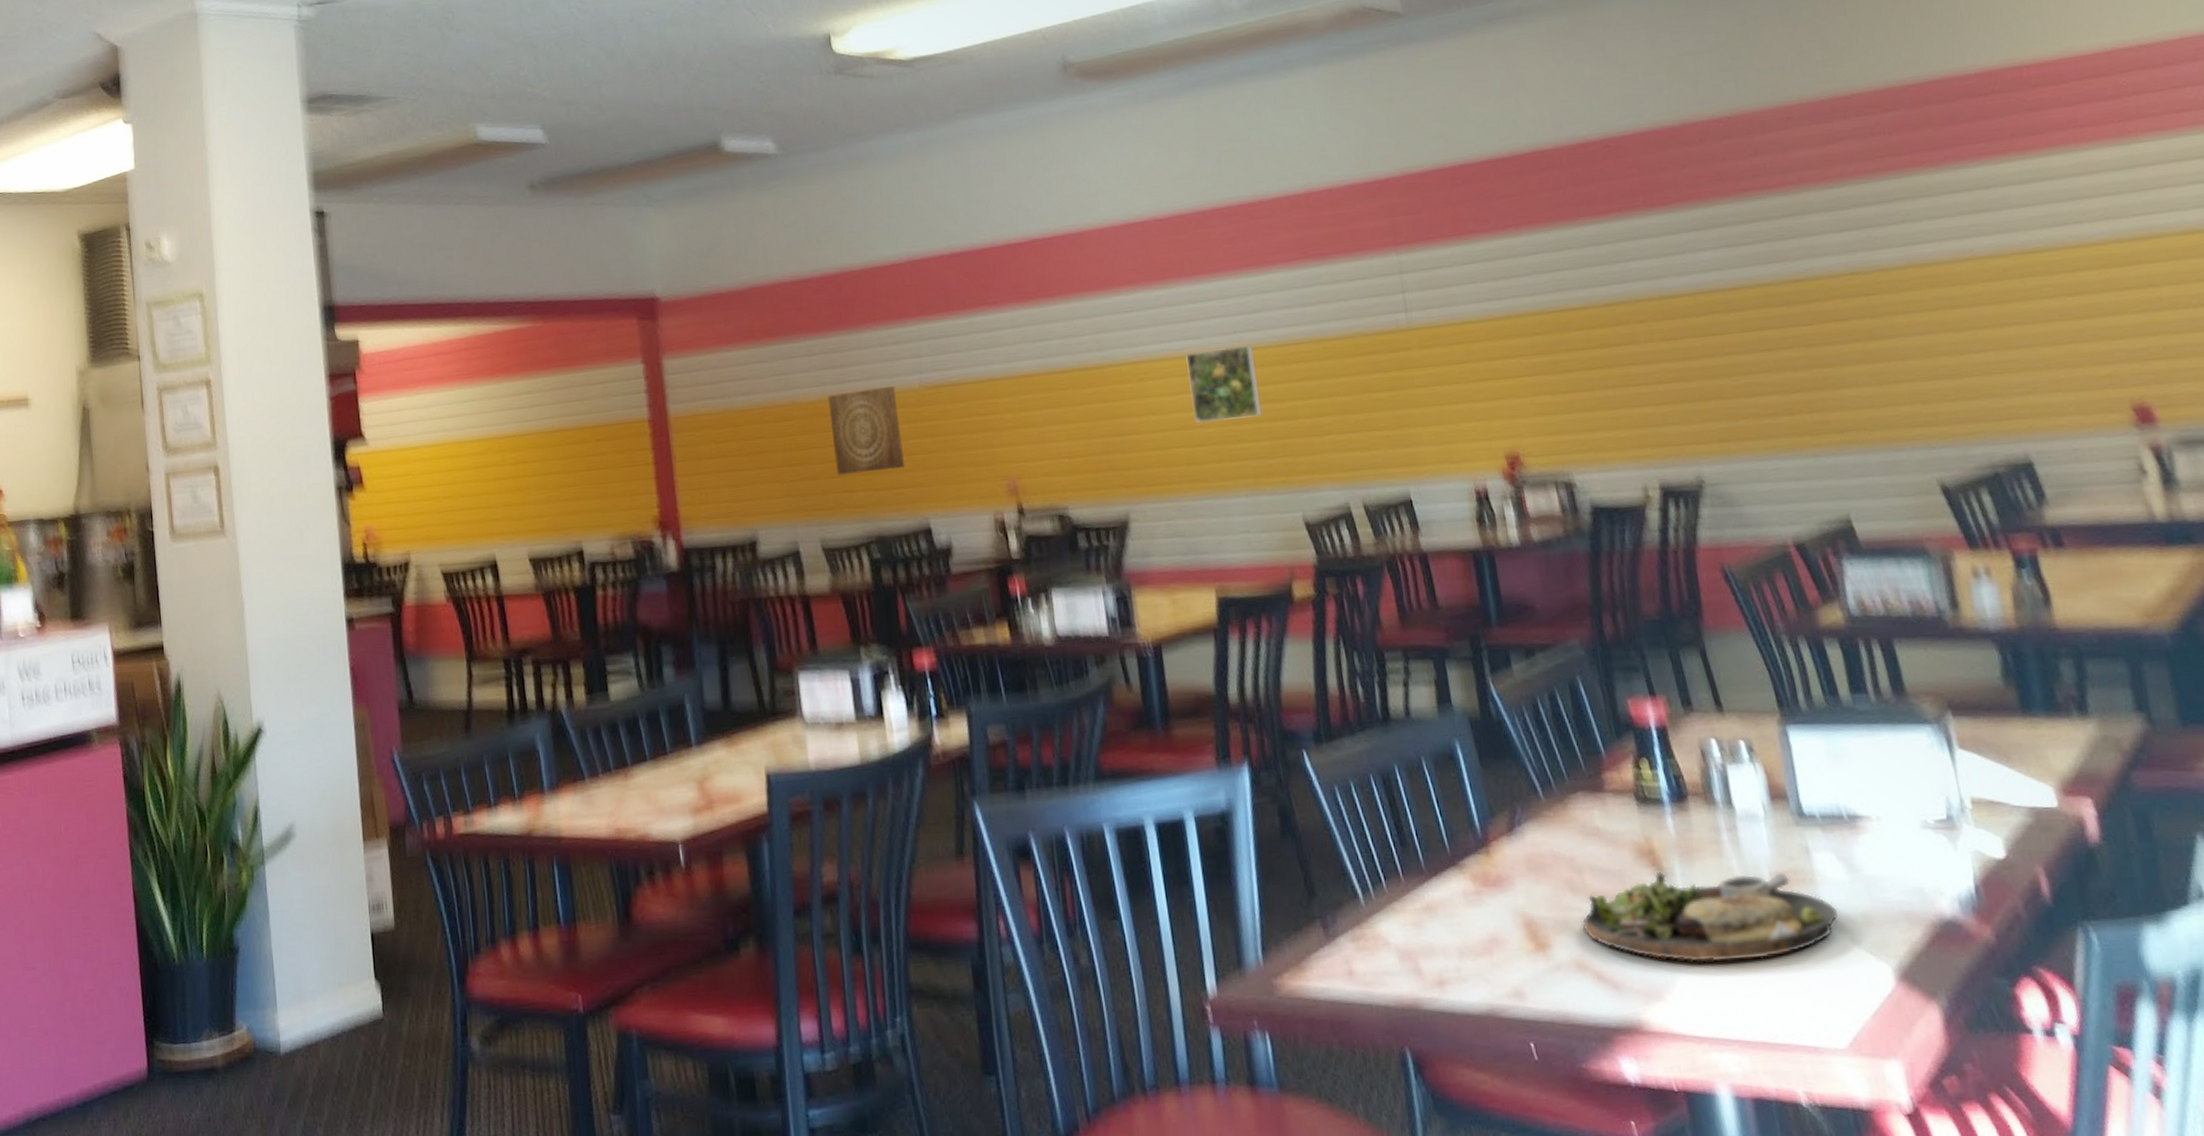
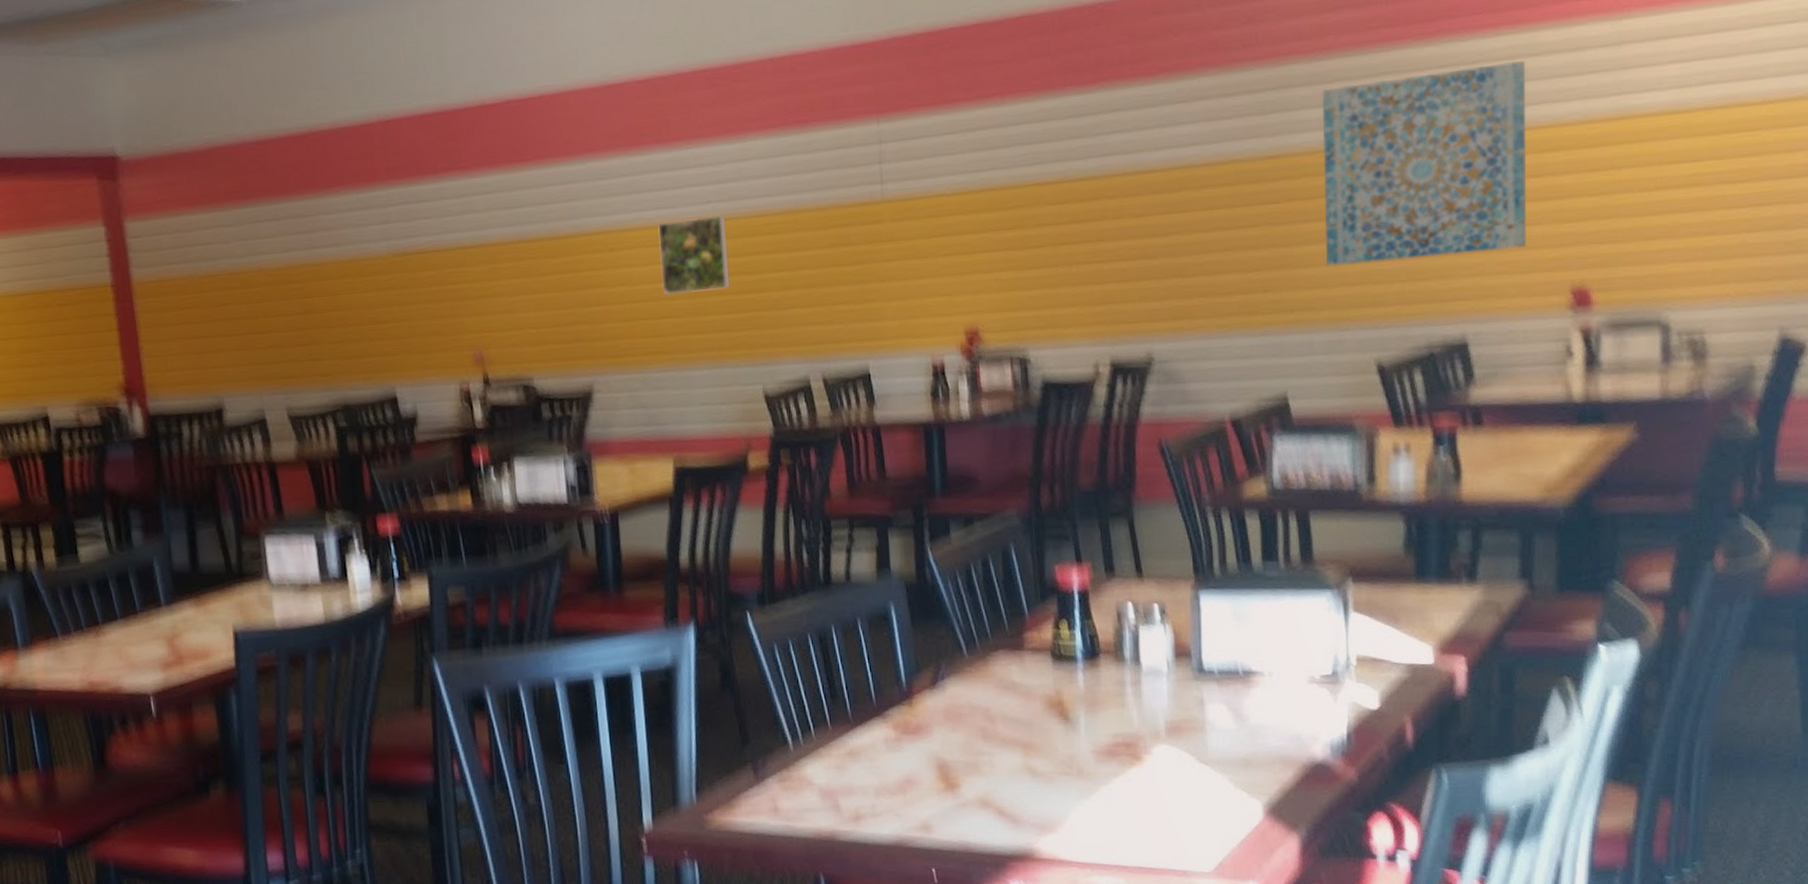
wall art: present [827,386,904,476] -> none [294,253,371,344]
dinner plate: present [1582,872,1838,962] -> none [989,721,1222,800]
wall art: none [1839,184,2076,387] -> present [1323,60,1526,267]

